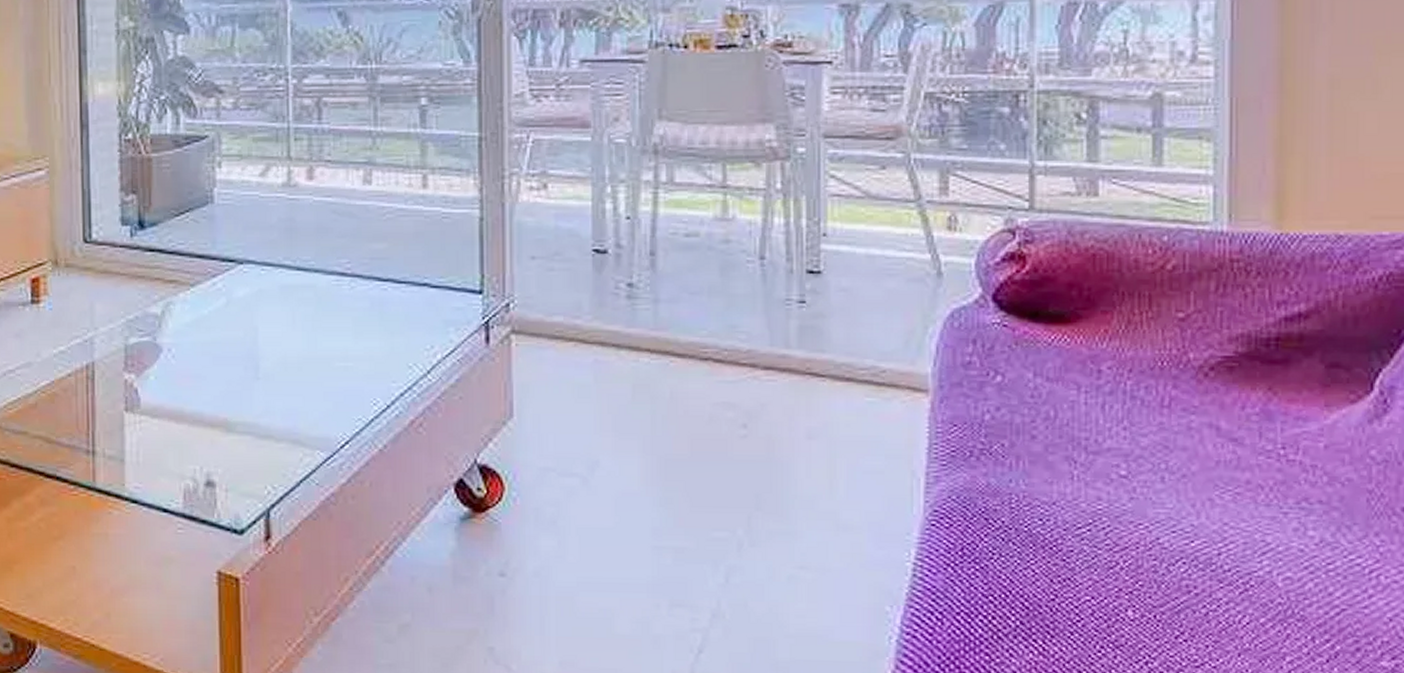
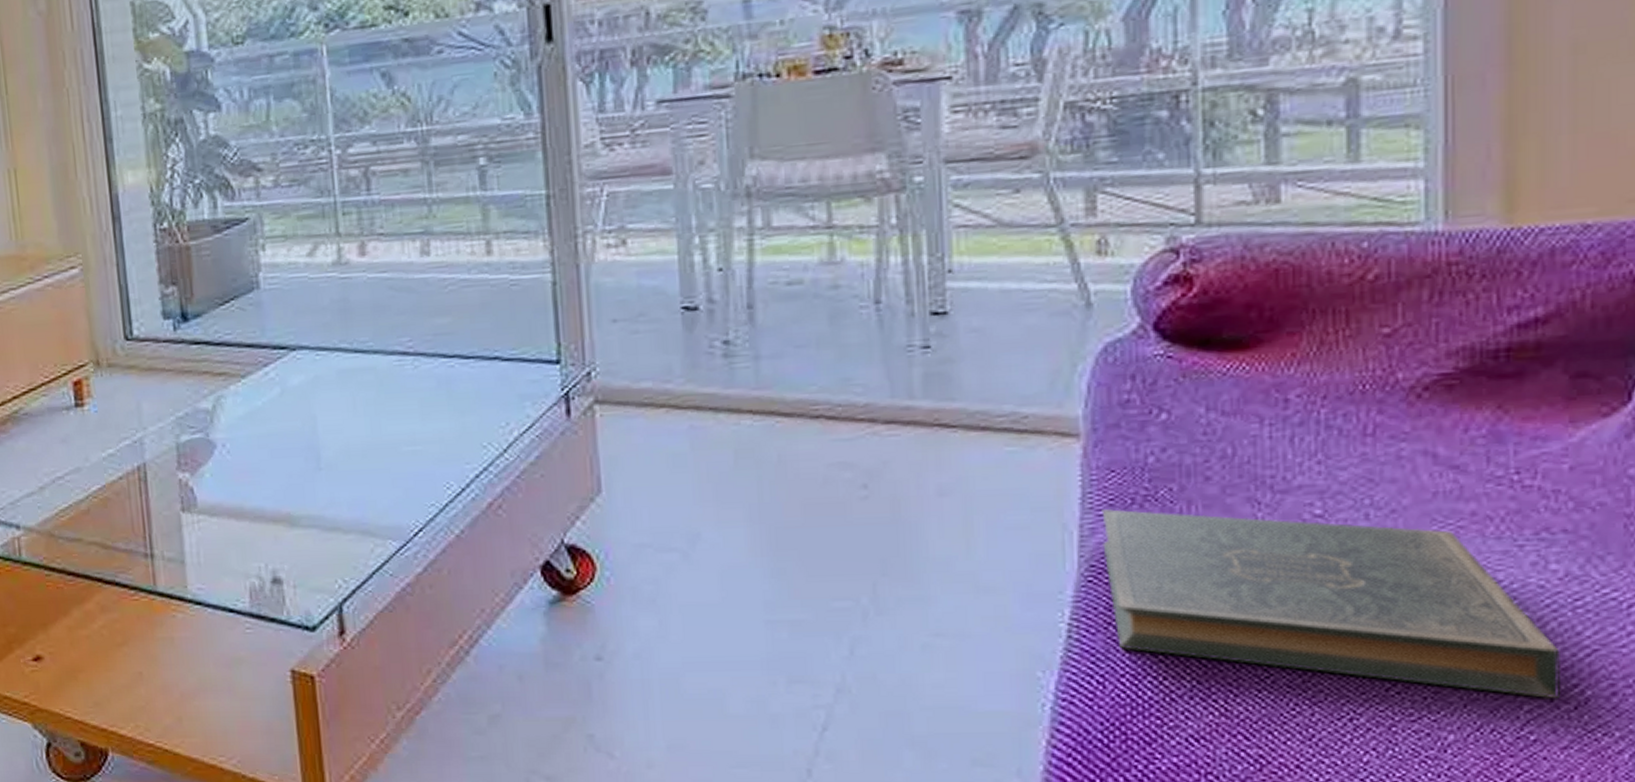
book: none [945,460,1315,652] -> present [1102,509,1560,699]

